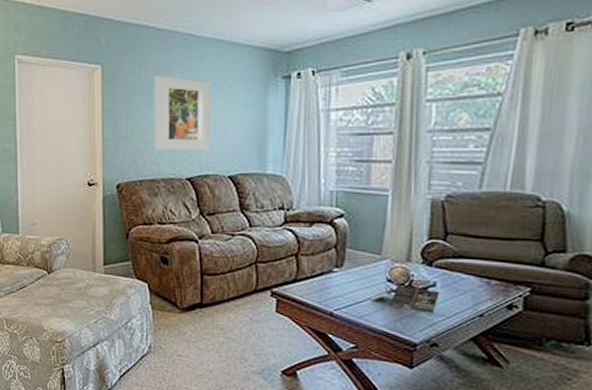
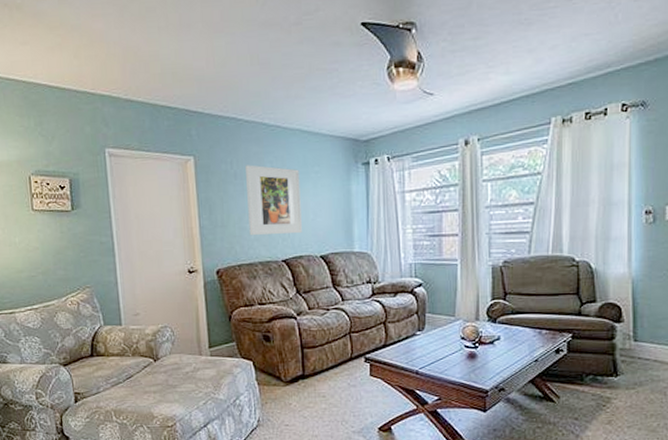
paperback book: present [370,285,440,314] -> none [448,341,503,364]

